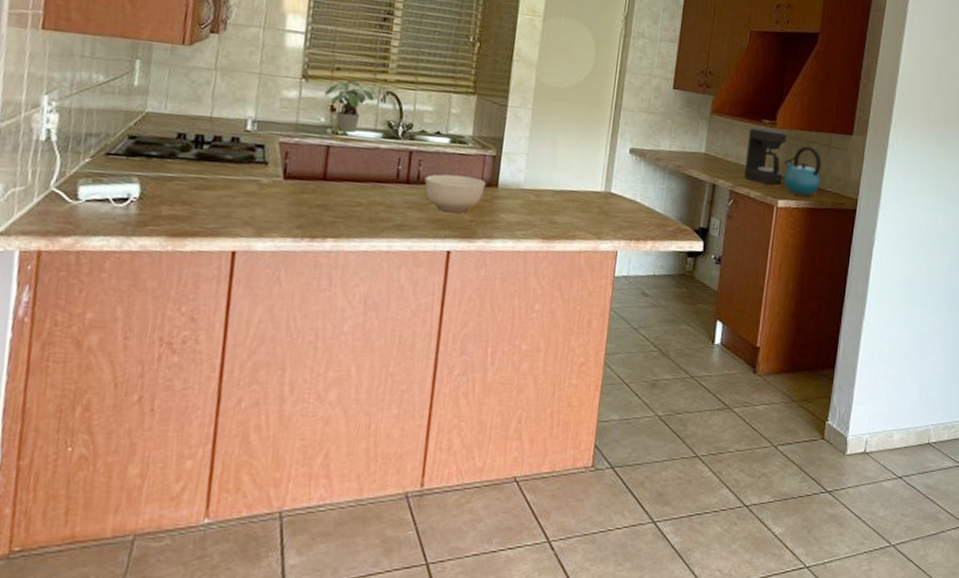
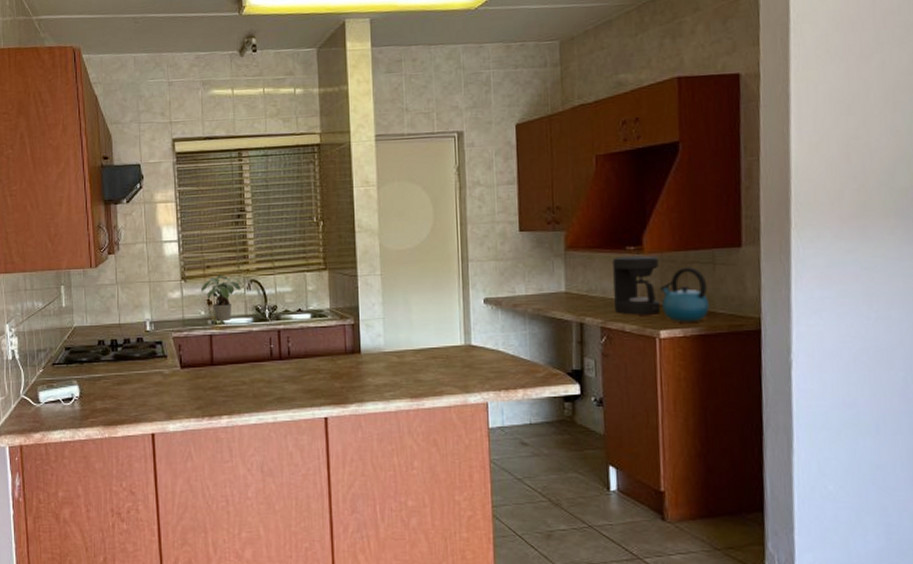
bowl: present [424,174,486,214] -> none [295,346,349,382]

